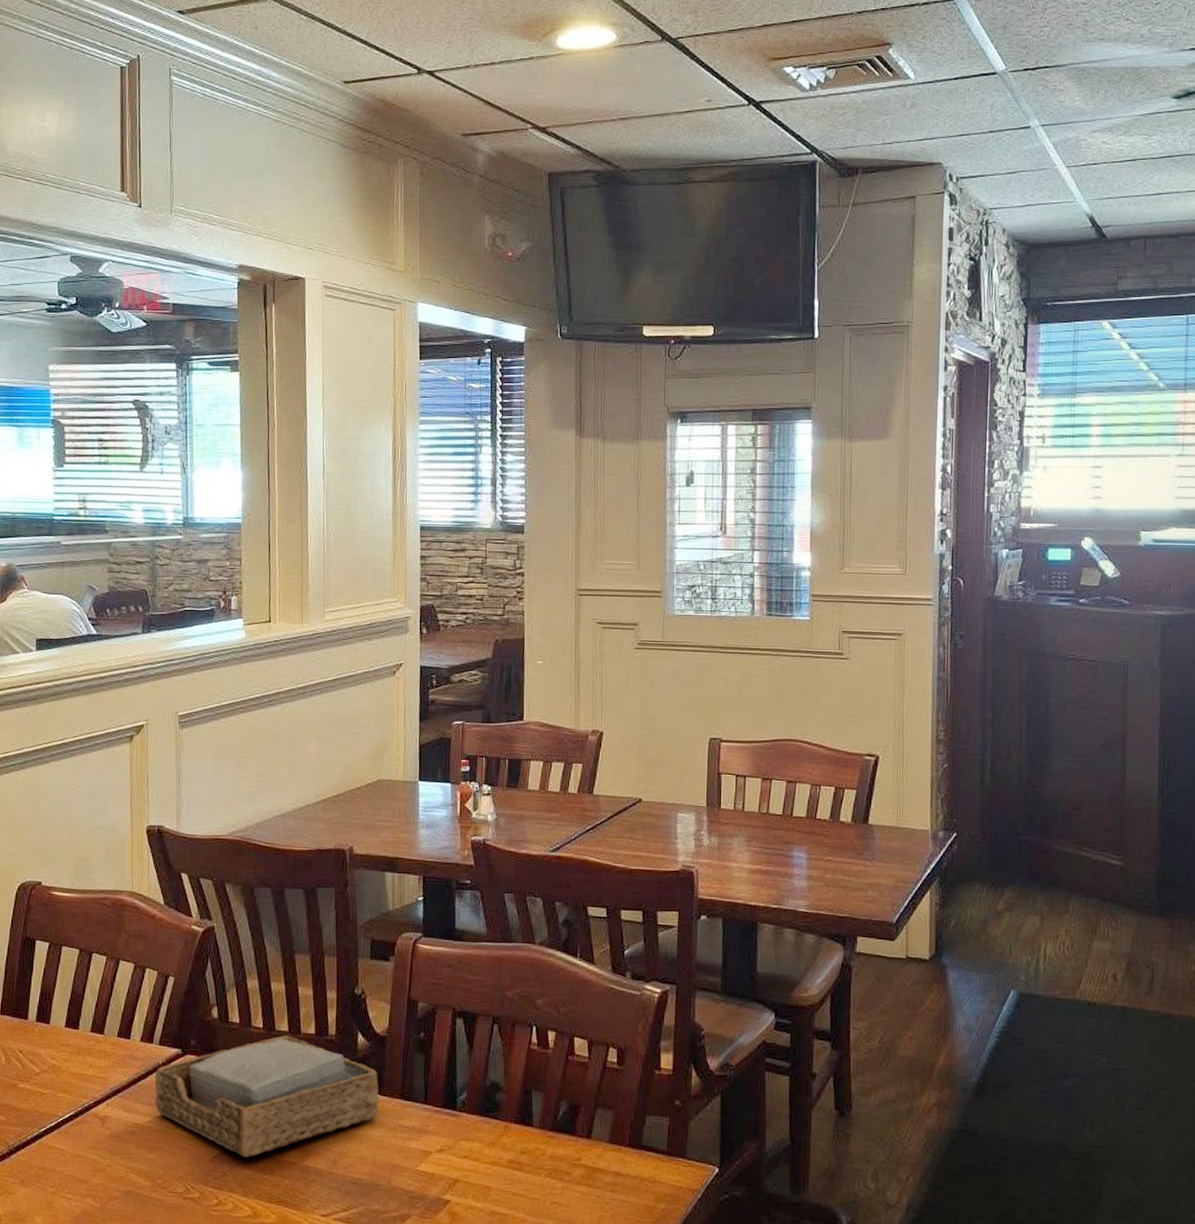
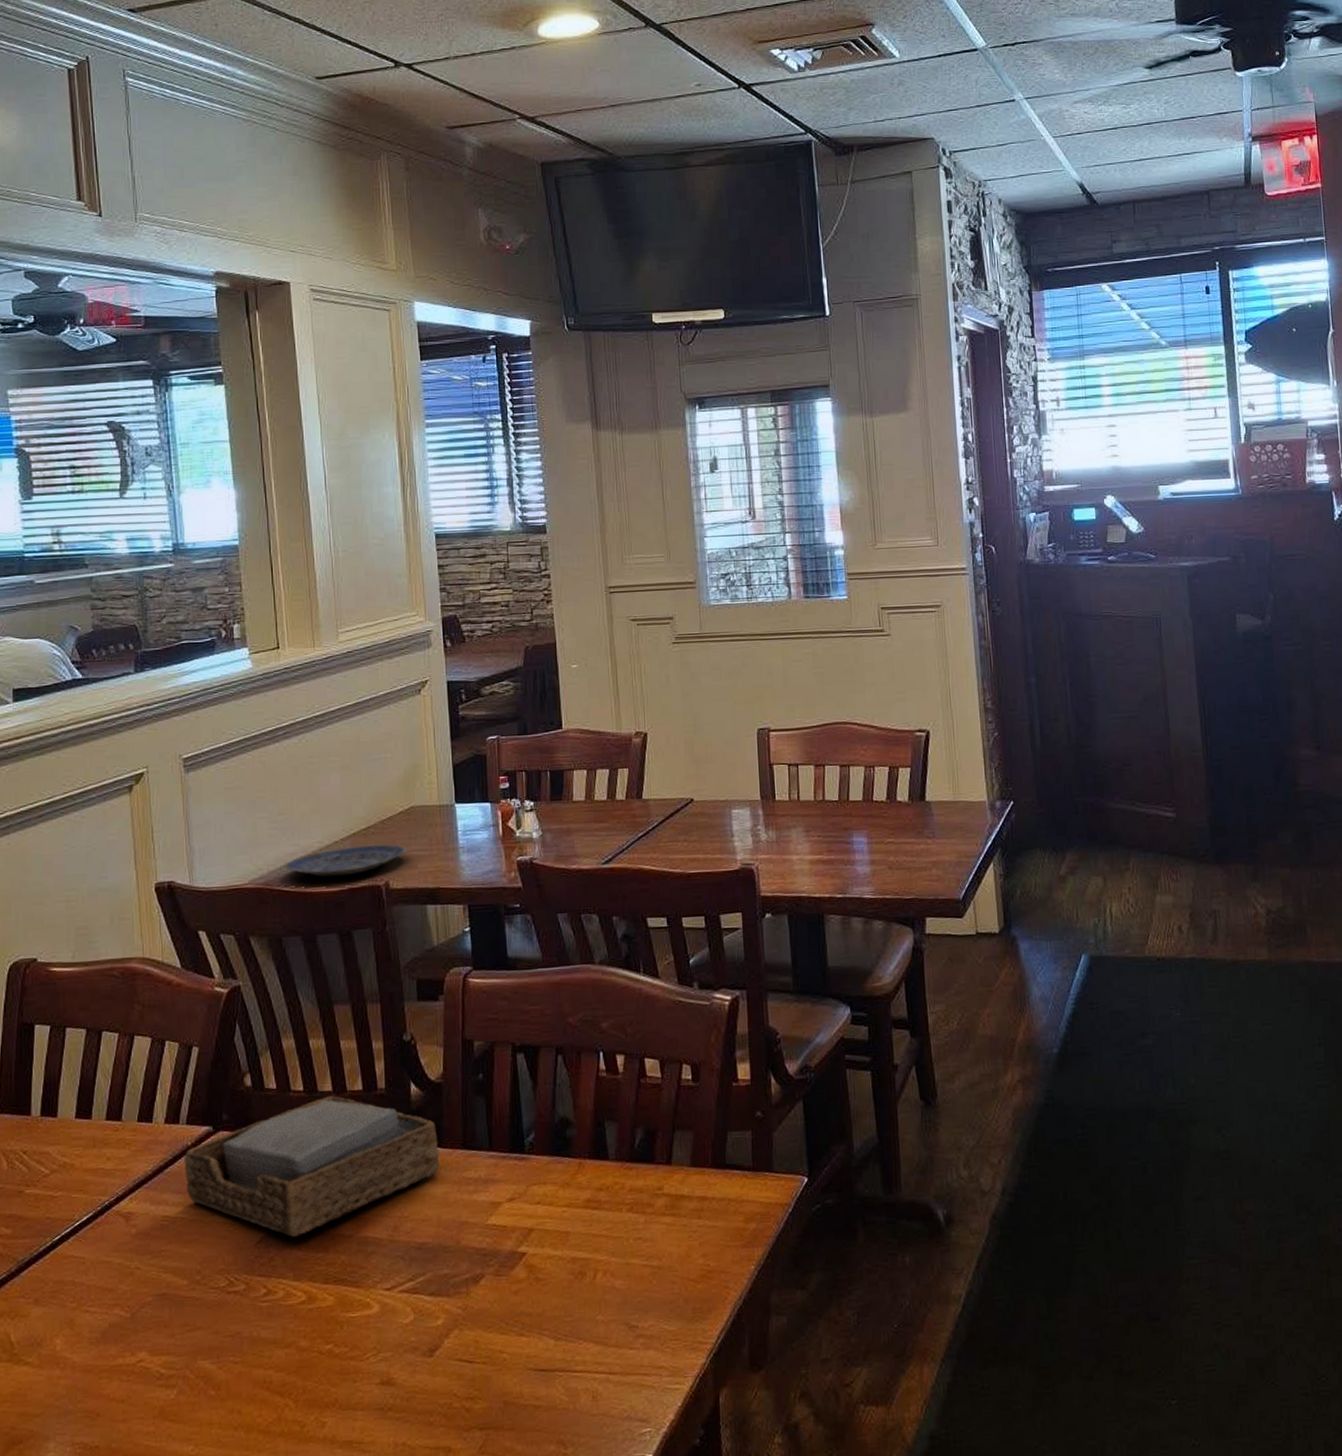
plate: none [260,811,371,838] -> present [284,844,407,877]

